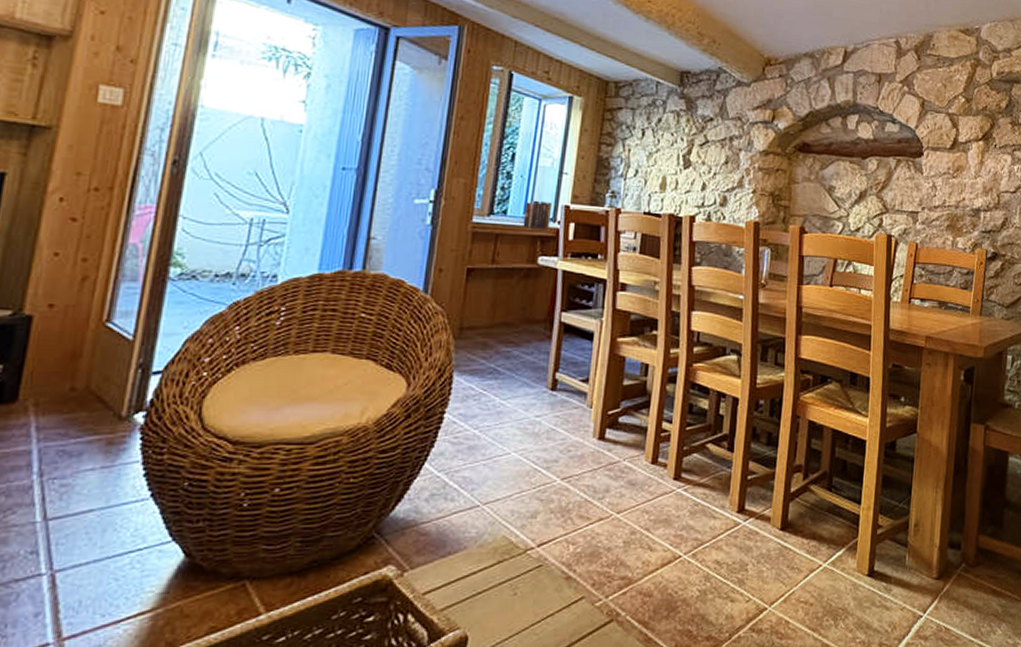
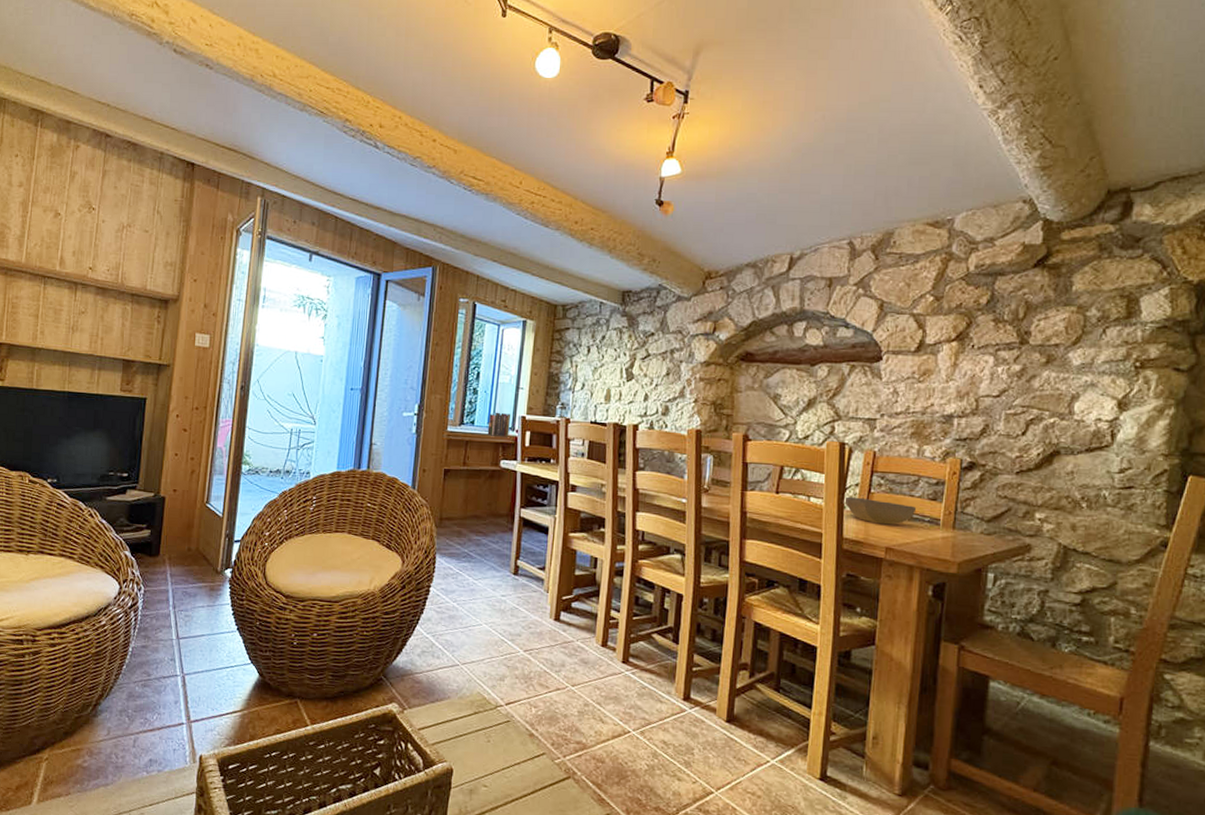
bowl: none [891,288,951,314] -> present [844,496,917,525]

